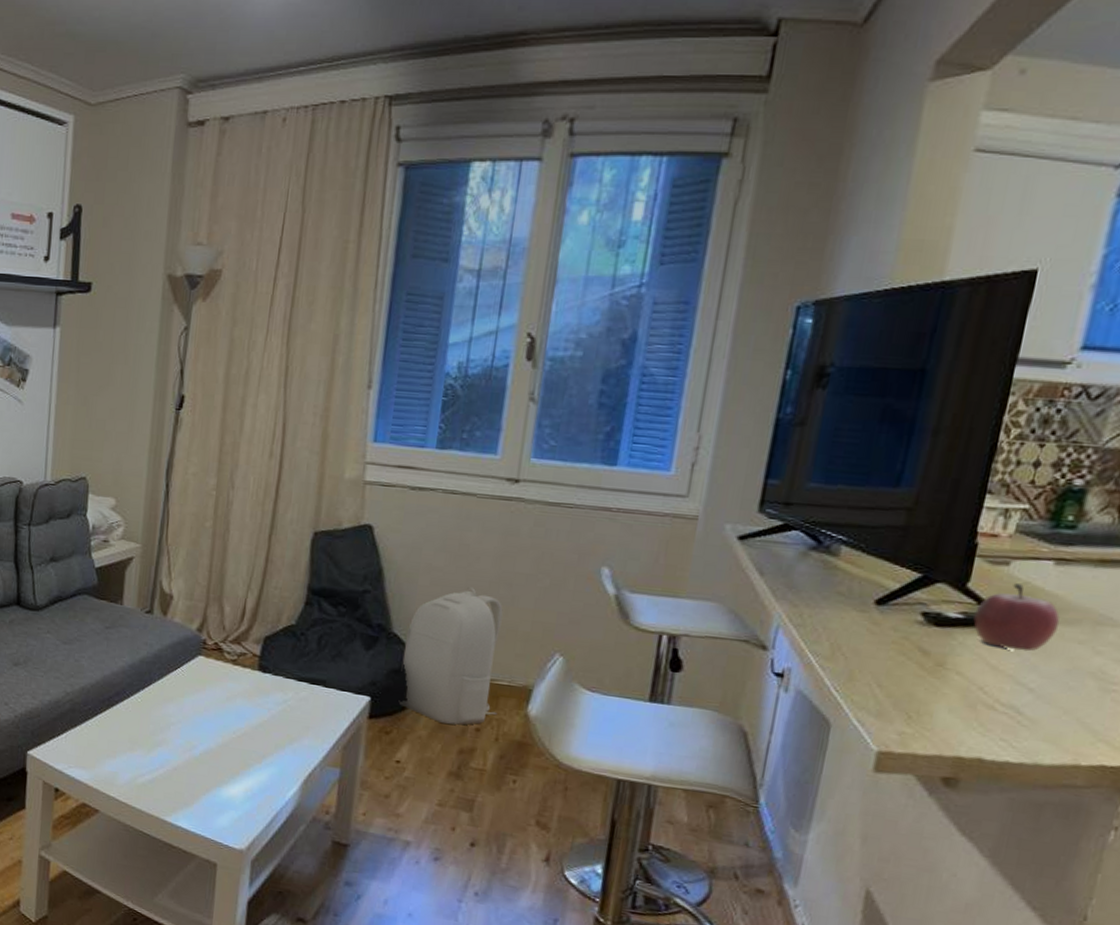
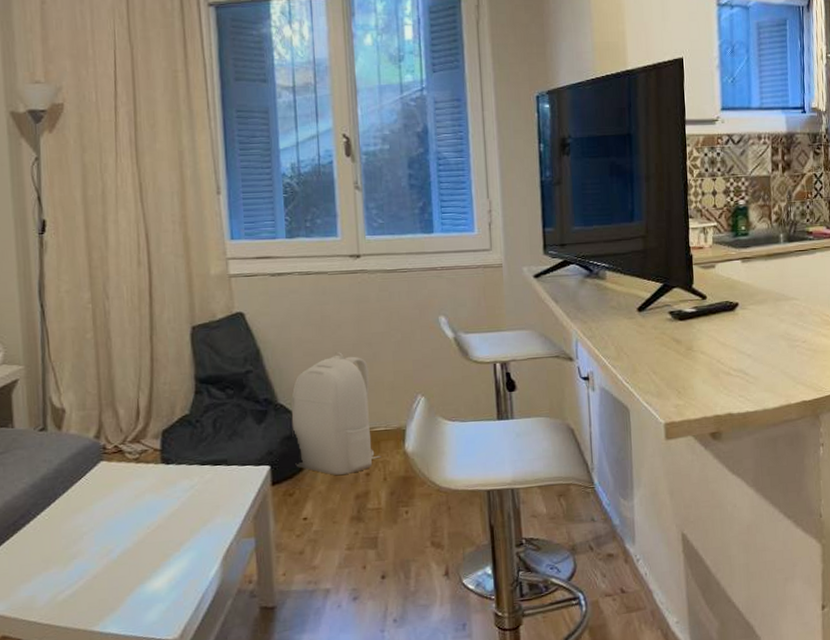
fruit: present [973,583,1060,652] -> none [702,280,755,329]

